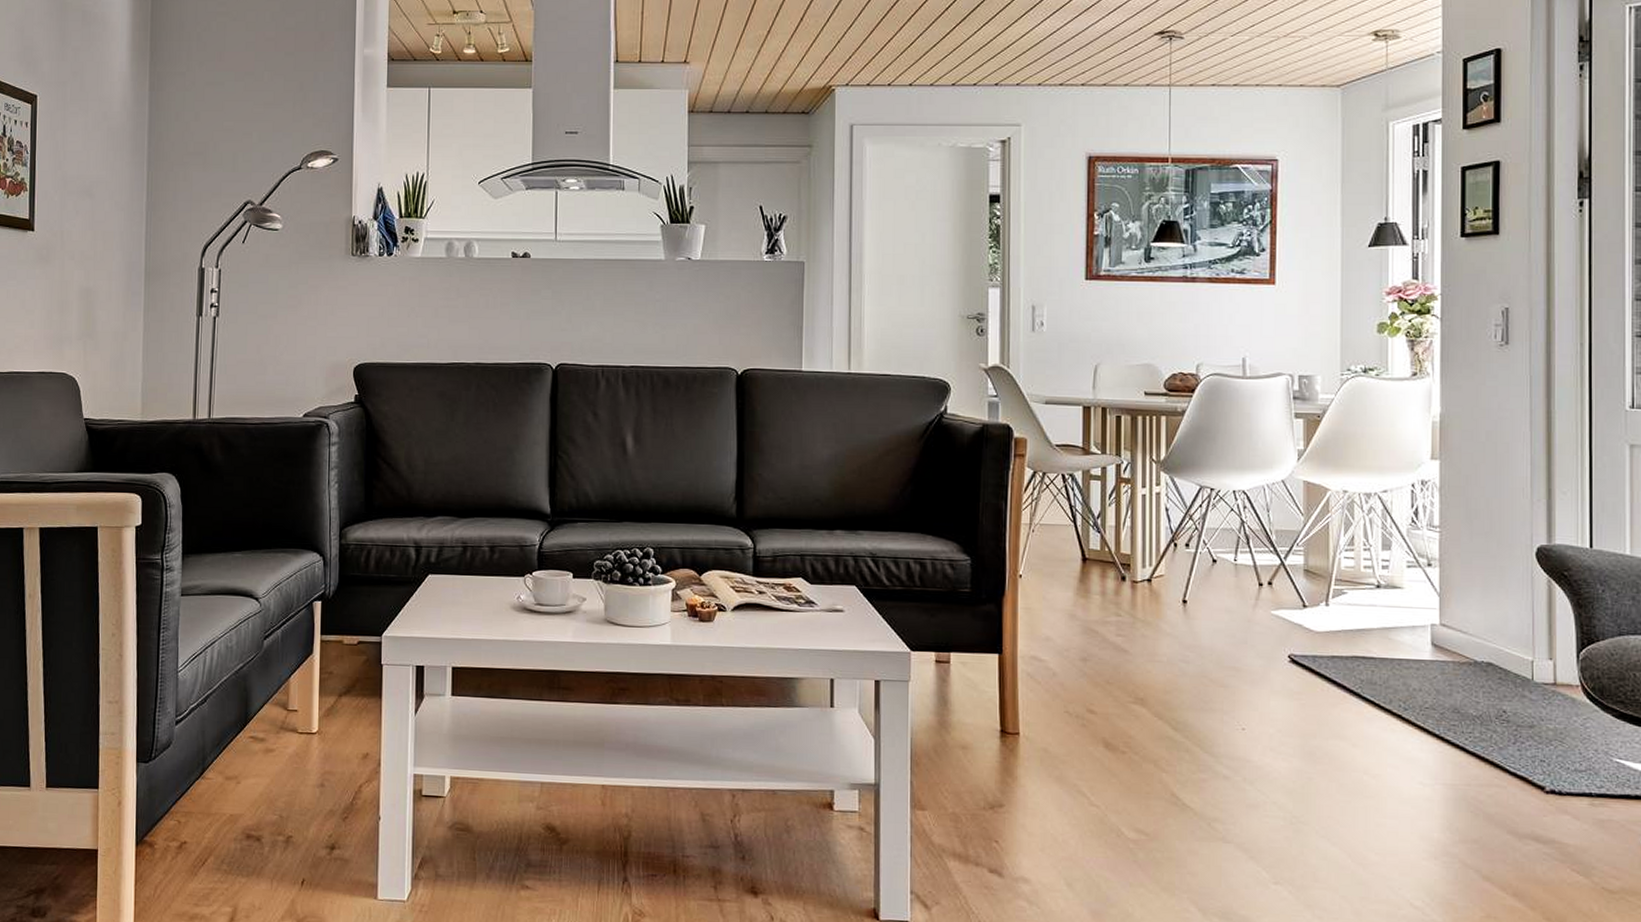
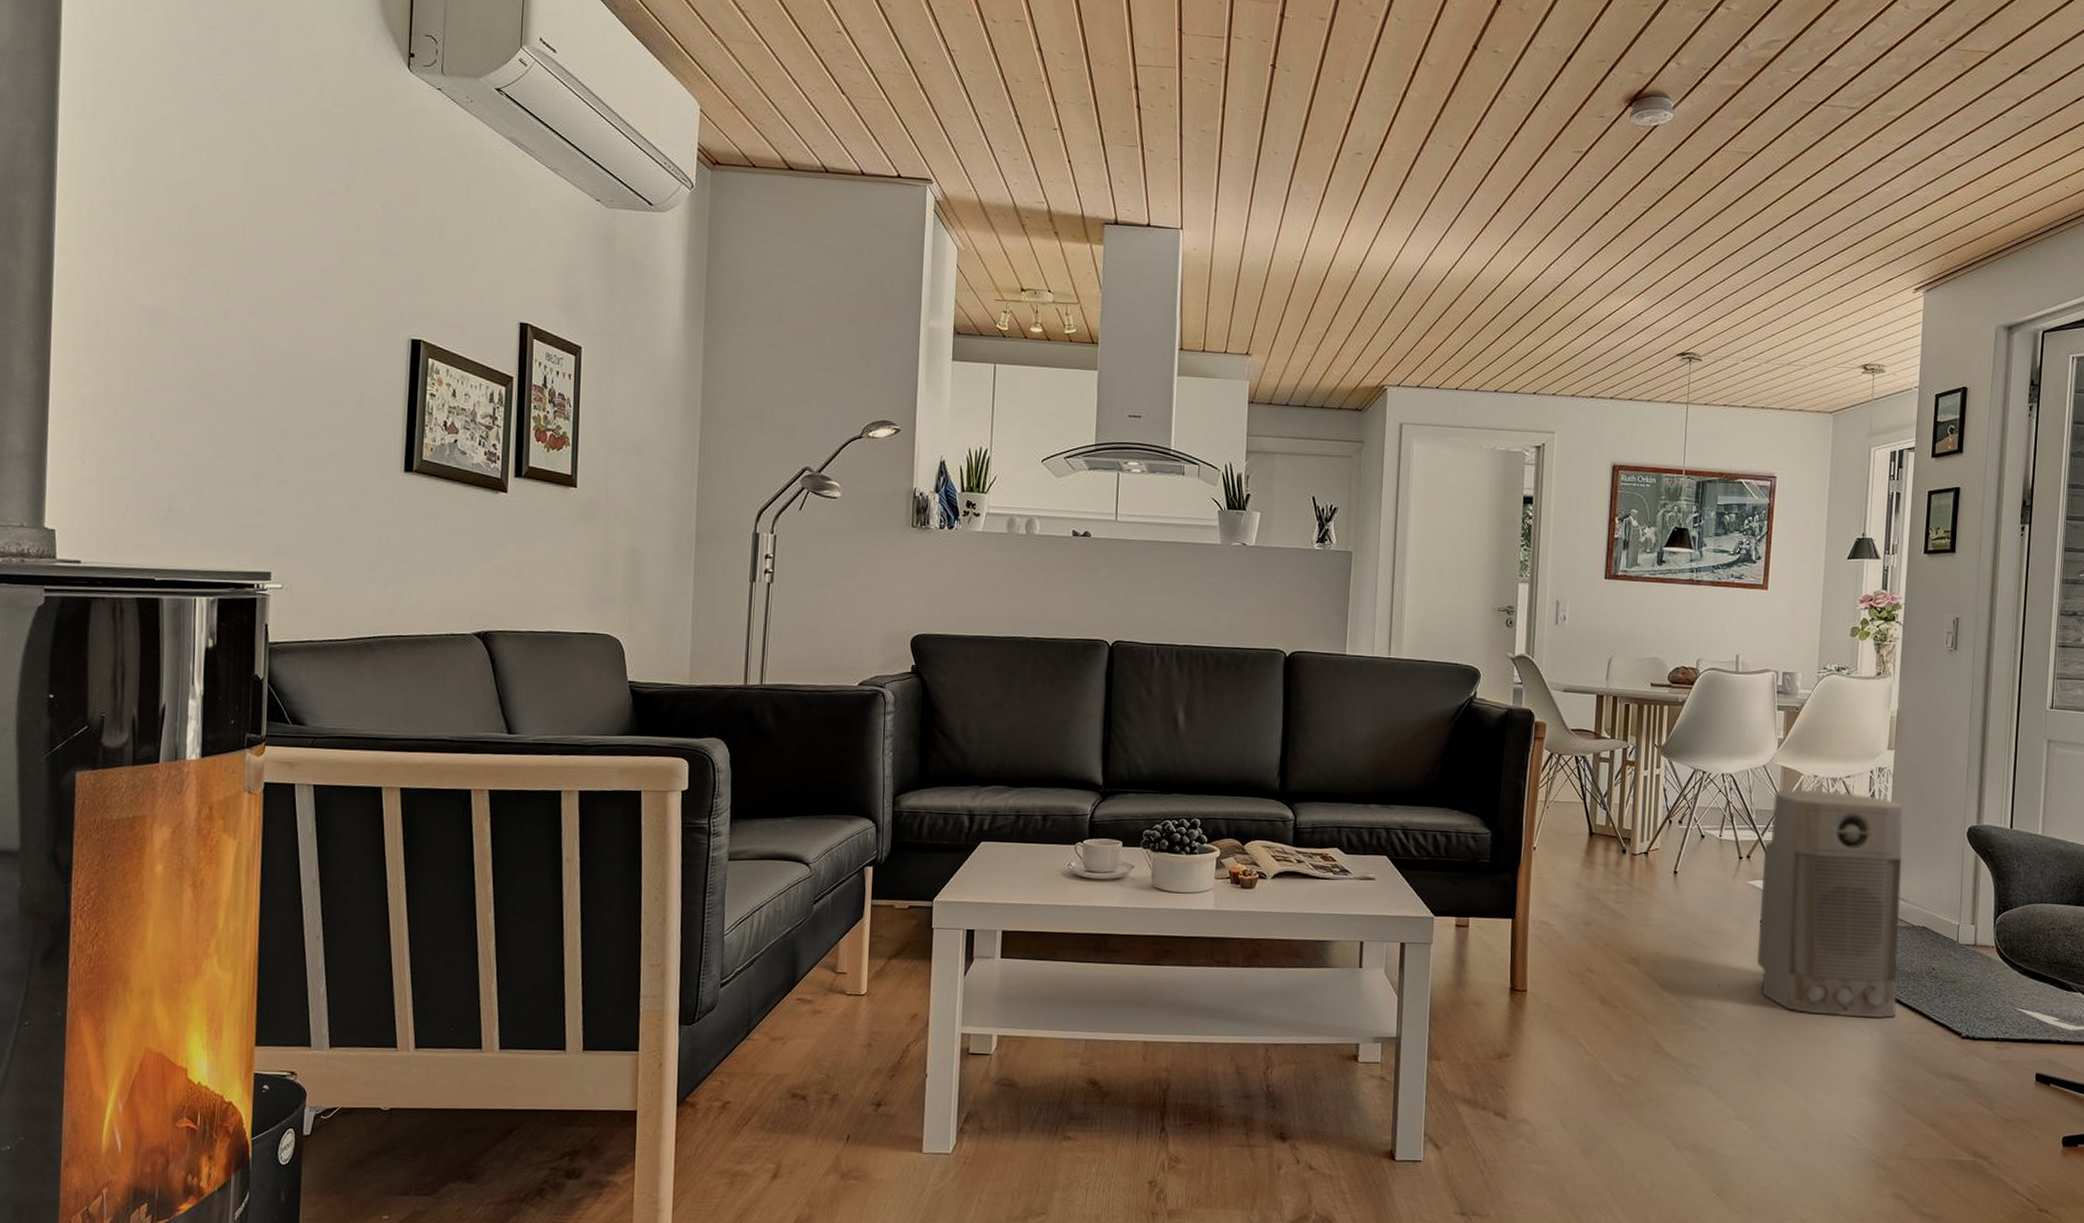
air purifier: none [1288,506,1461,769] -> present [1757,789,1905,1019]

